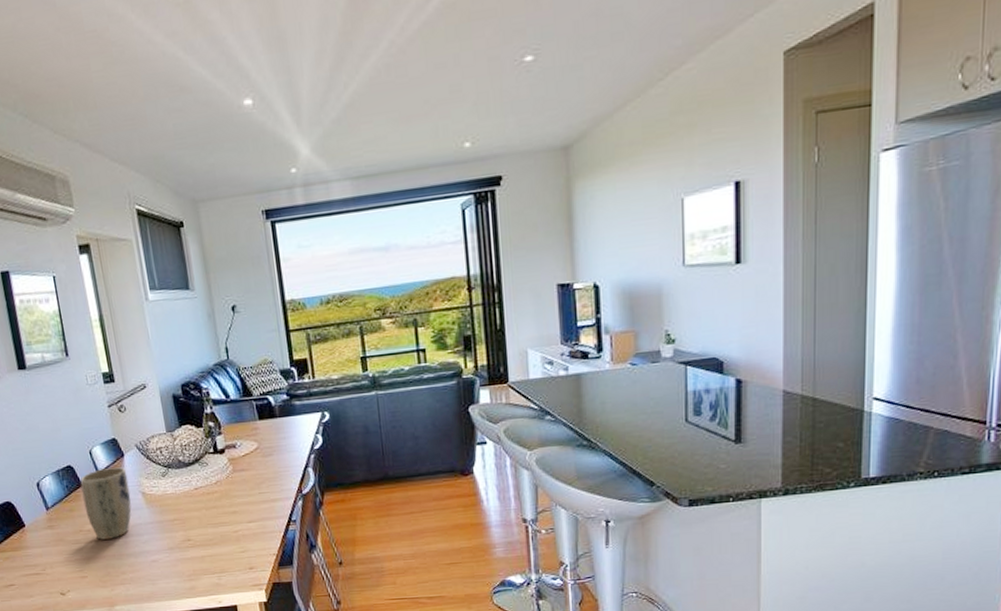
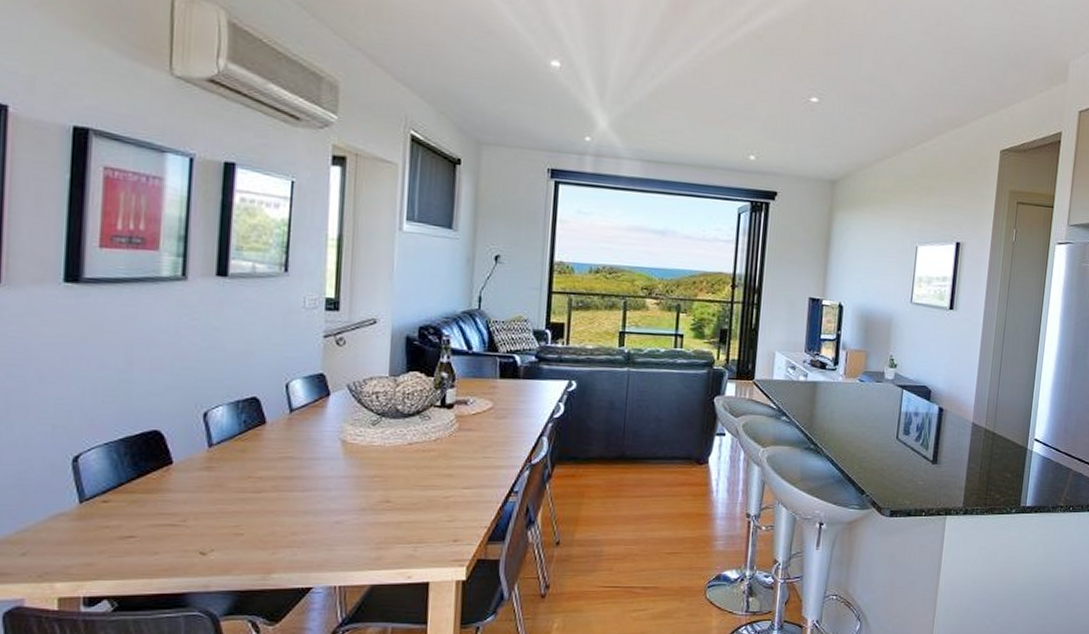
plant pot: present [80,467,132,540] -> none [262,407,329,491]

